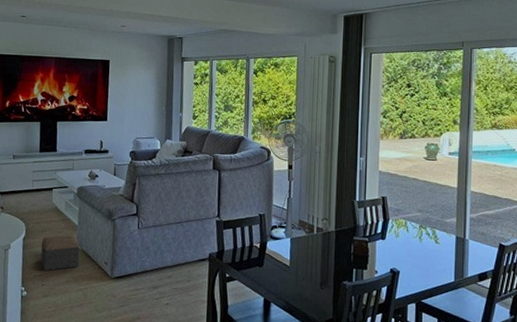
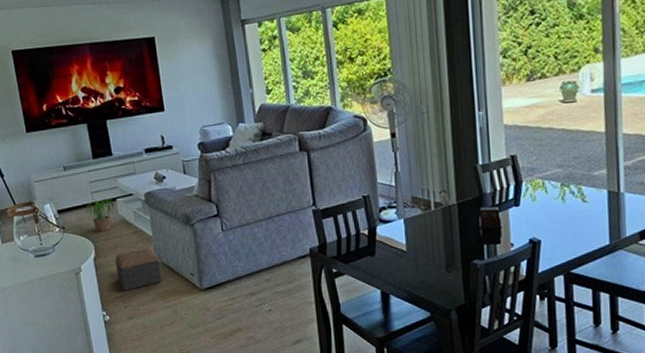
potted plant: none [24,186,50,216] -> present [85,198,115,233]

